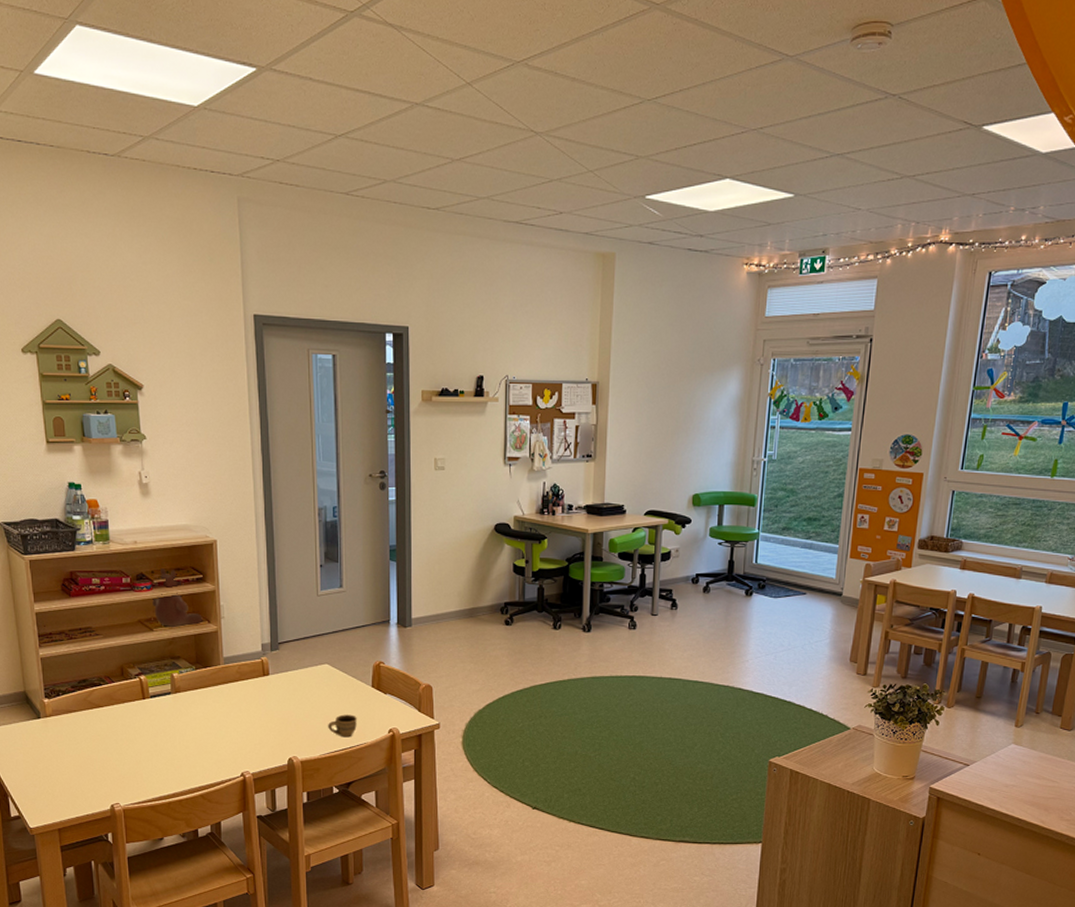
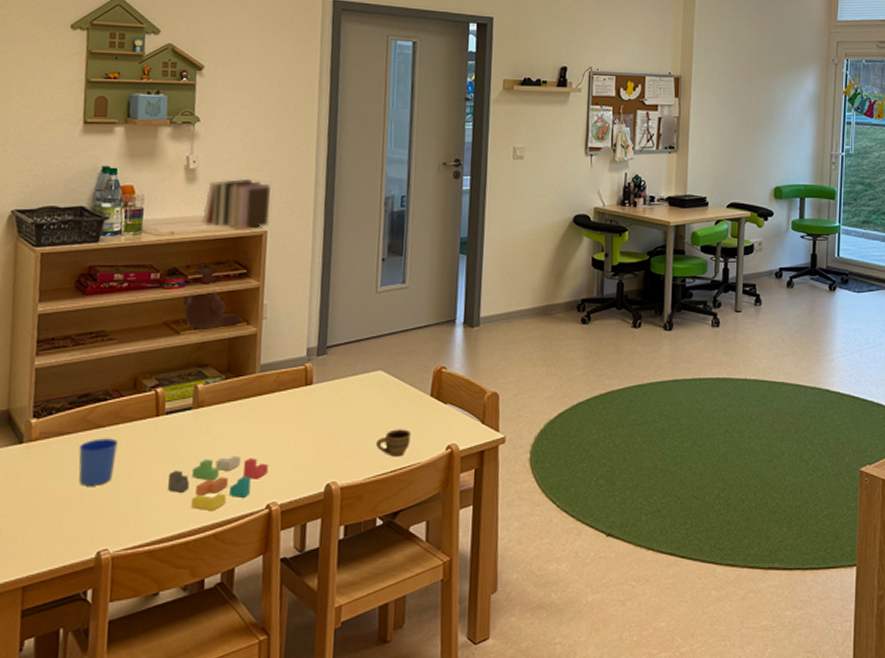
cup: none [85,716,116,754] -> present [78,438,118,486]
toy blocks: none [158,733,240,777] -> present [167,455,269,512]
books: none [159,493,217,538] -> present [202,179,271,229]

